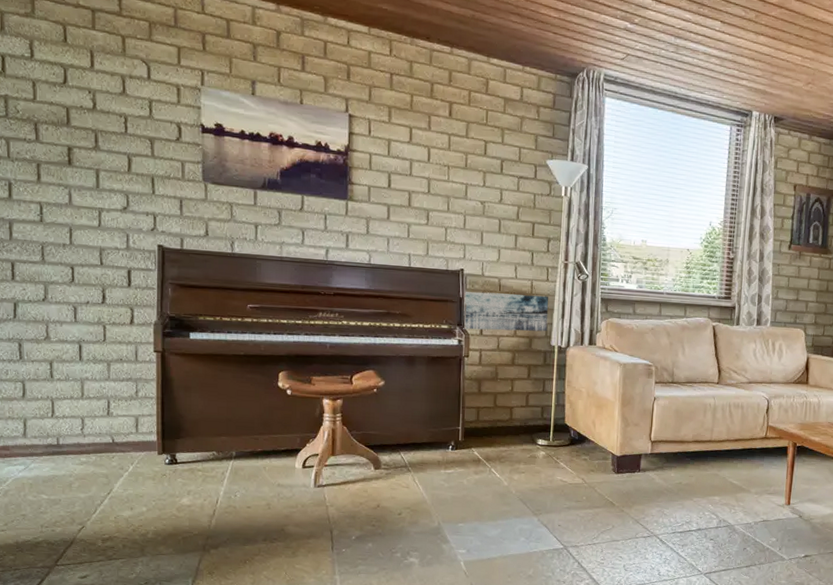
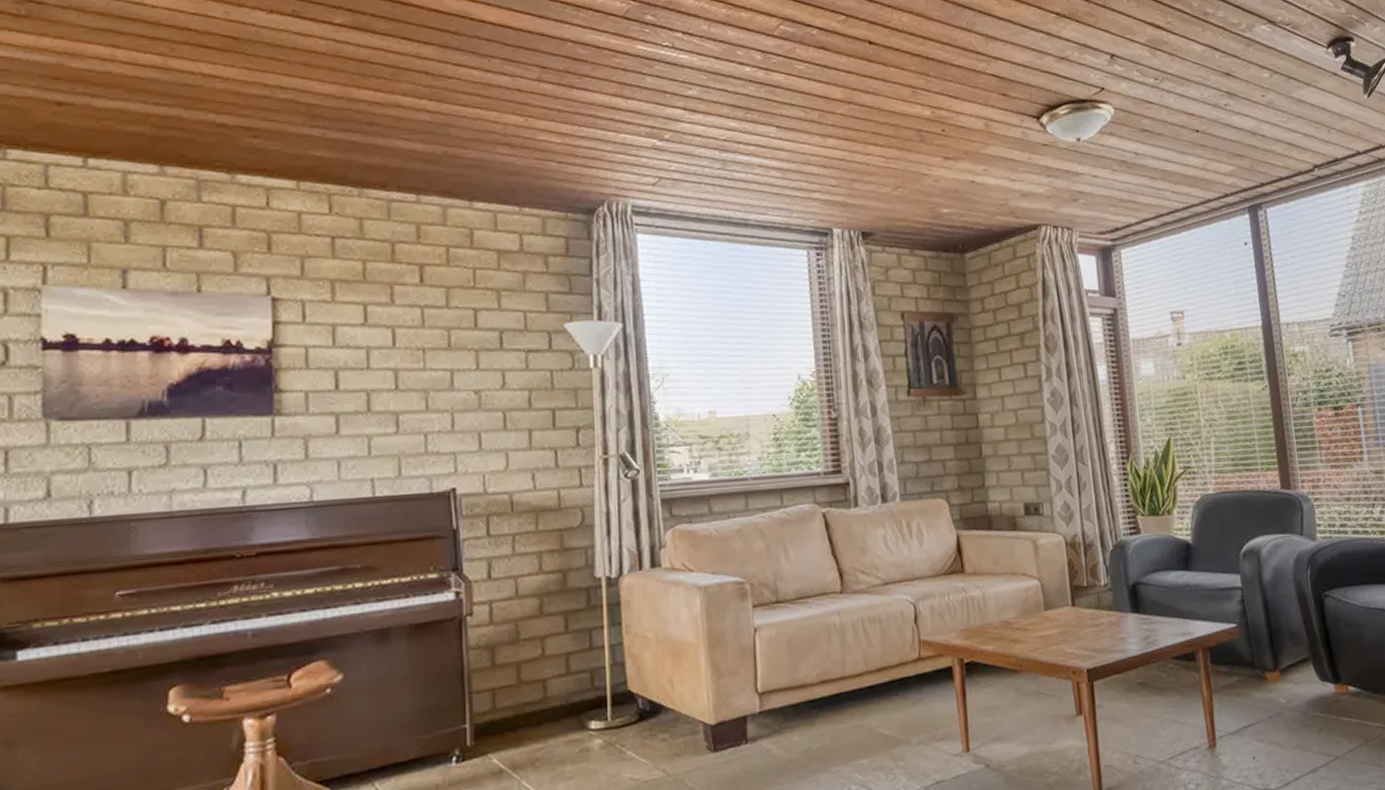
wall art: present [463,292,549,332] -> none [461,508,588,575]

